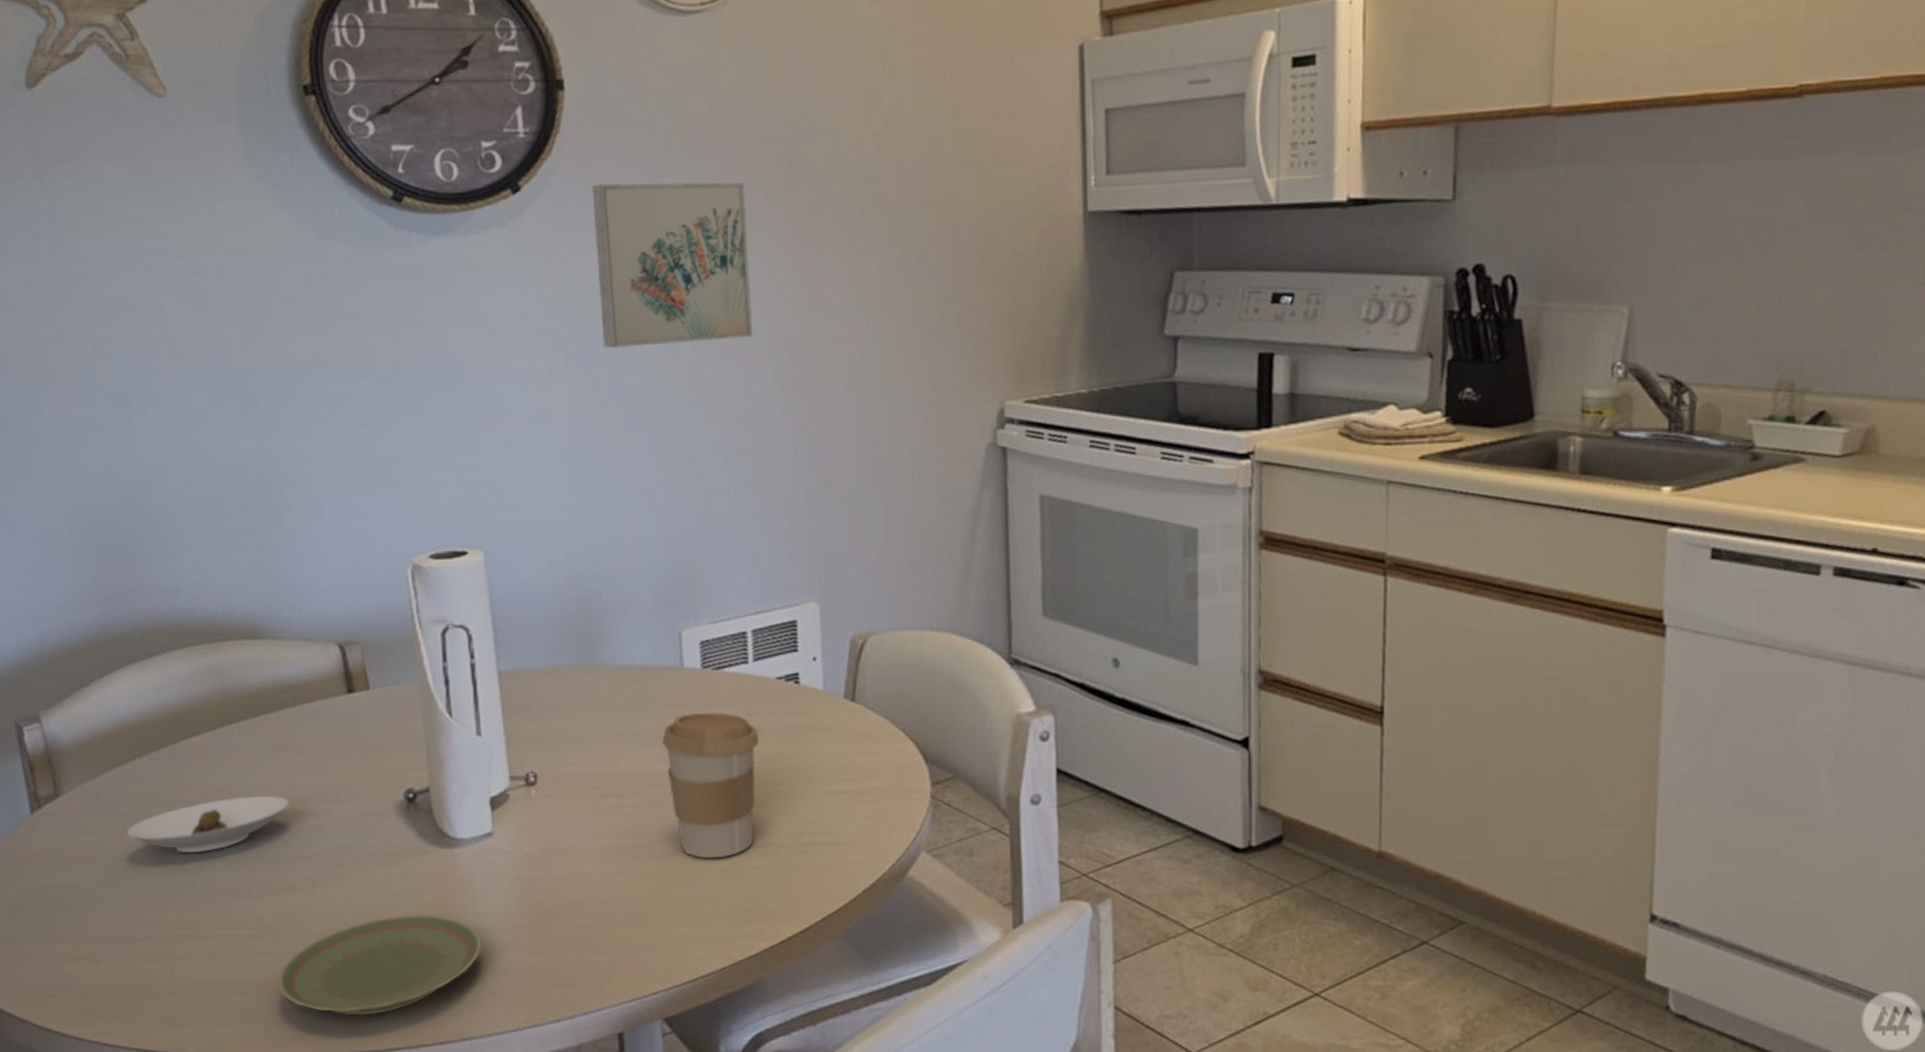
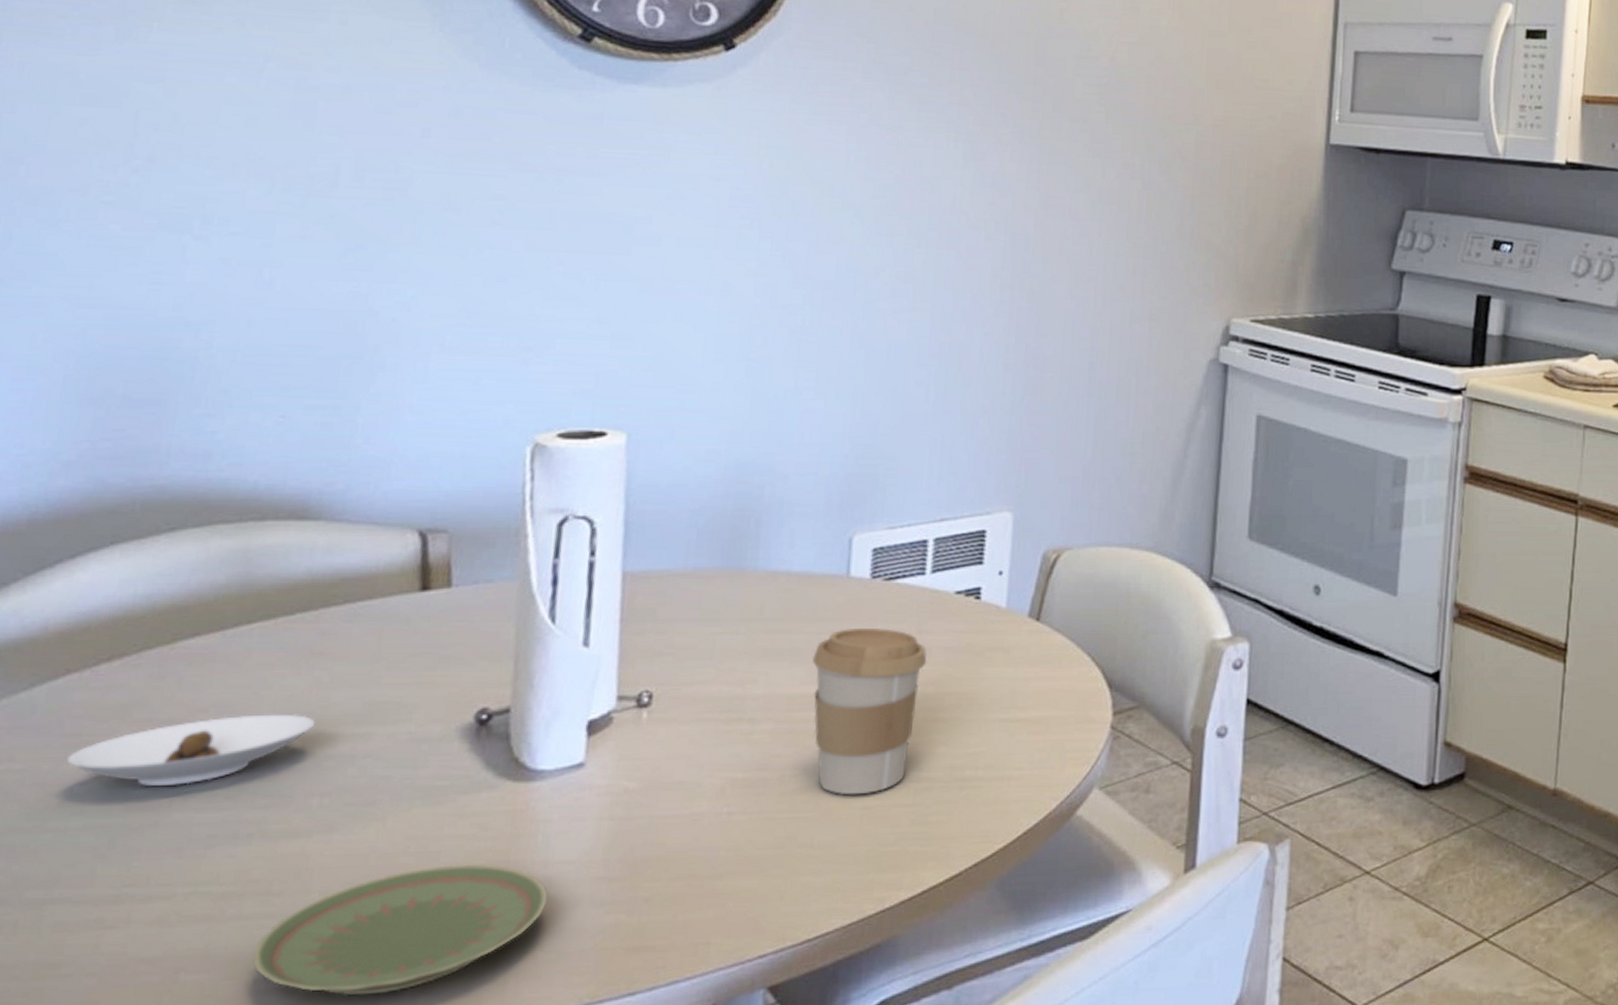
wall art: present [591,182,753,349] -> none [806,53,986,229]

